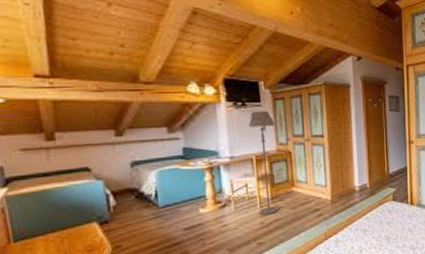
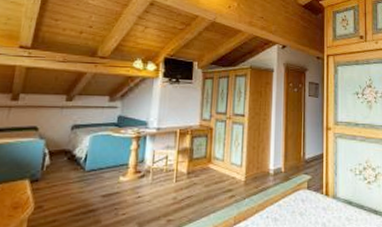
floor lamp: present [248,110,280,215] -> none [173,87,202,190]

